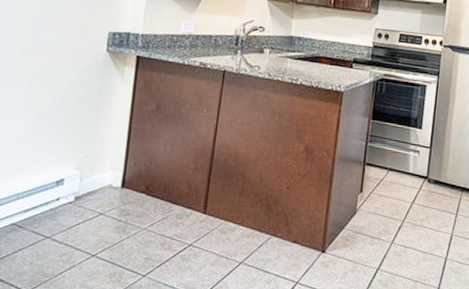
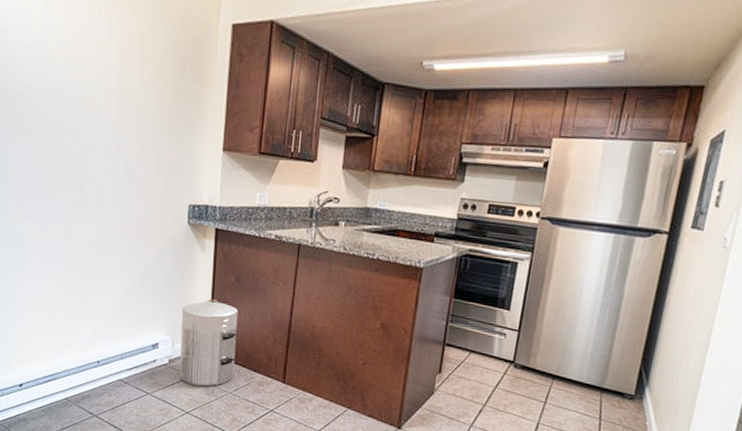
waste bin: none [86,128,158,225] -> present [179,298,239,387]

